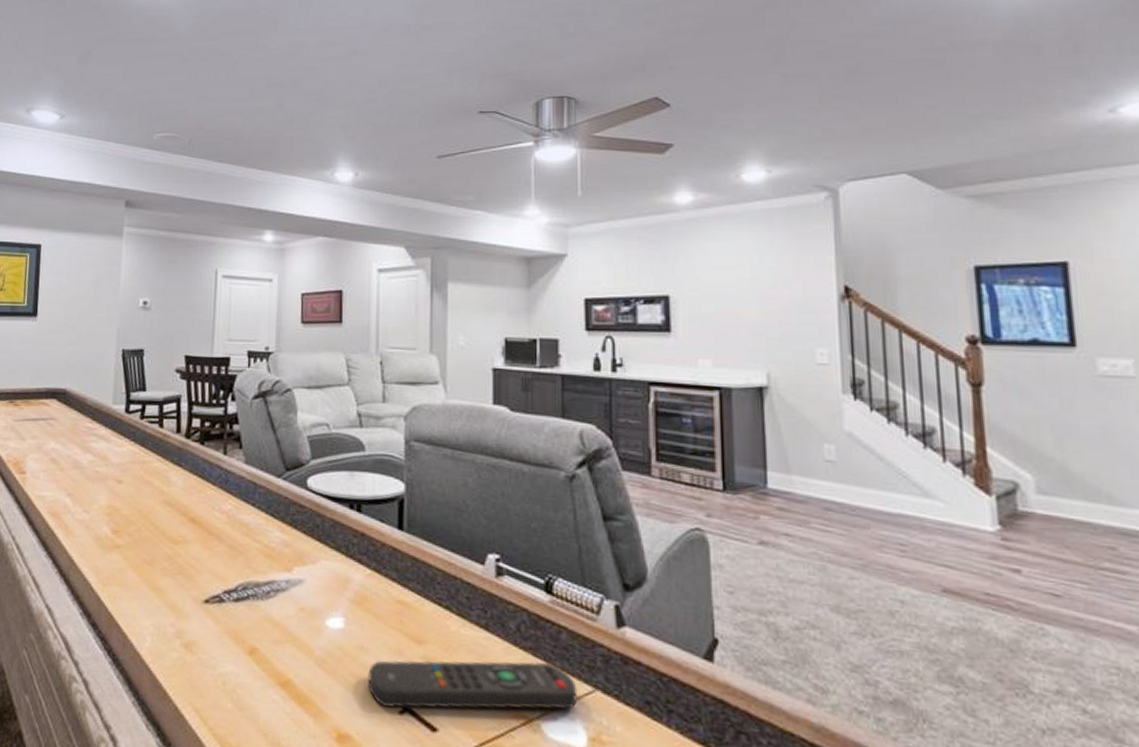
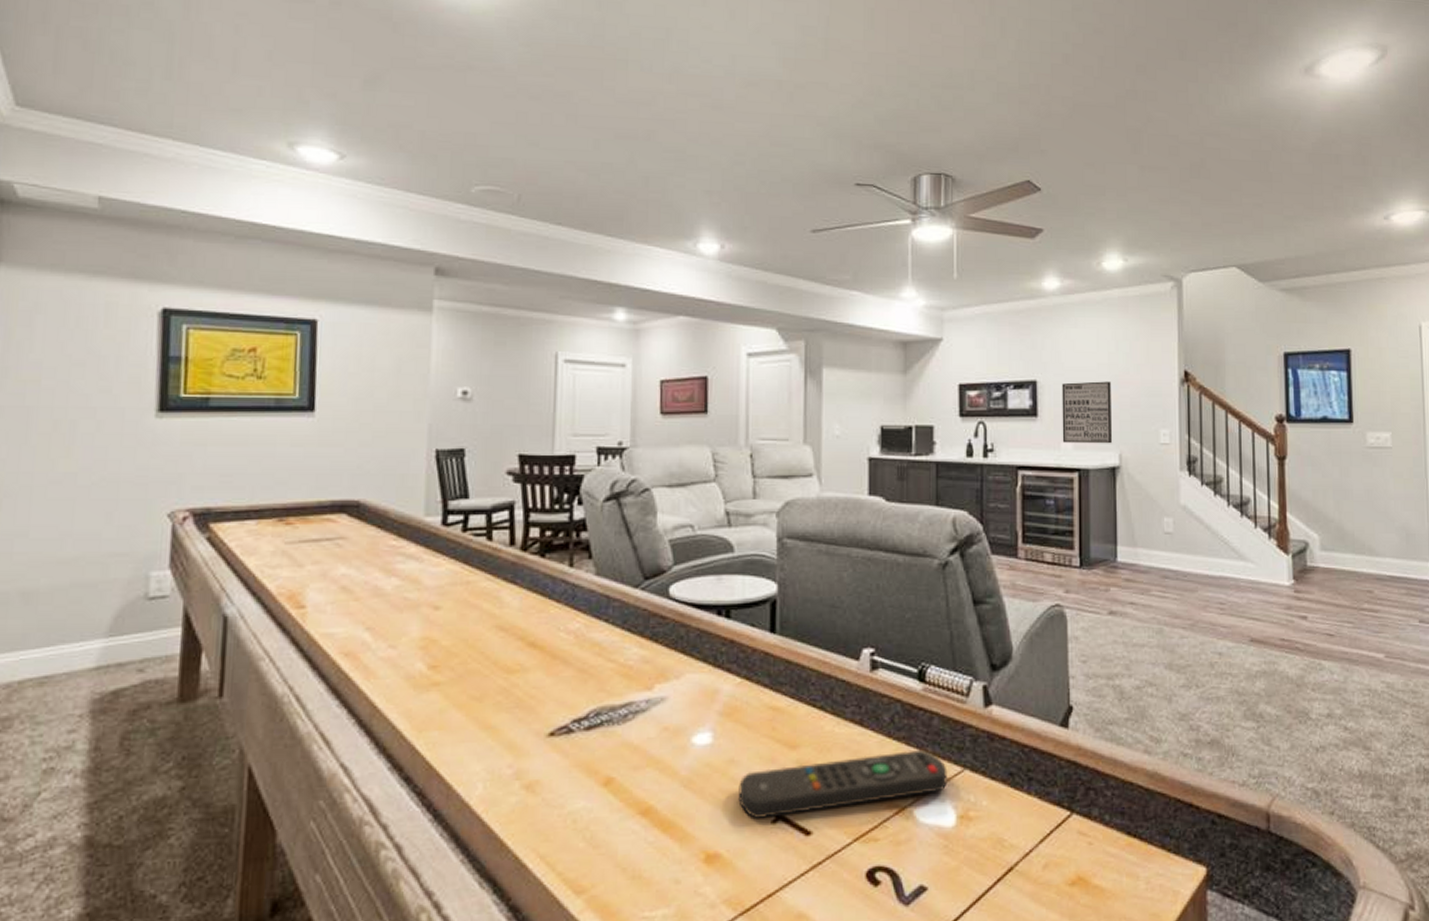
wall art: none [697,296,759,362] -> present [1061,381,1113,444]

